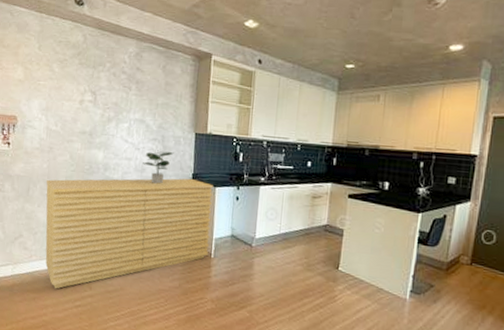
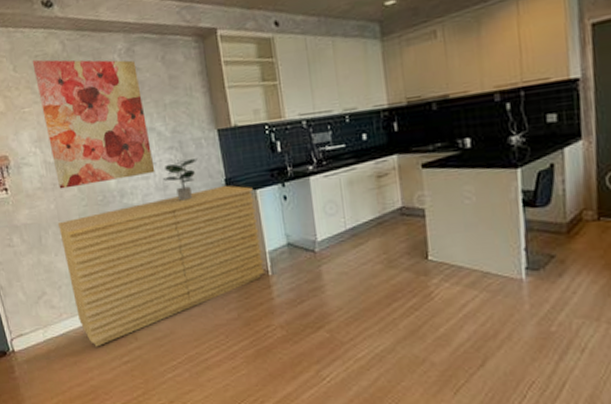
wall art: none [54,44,141,157] -> present [32,59,155,189]

